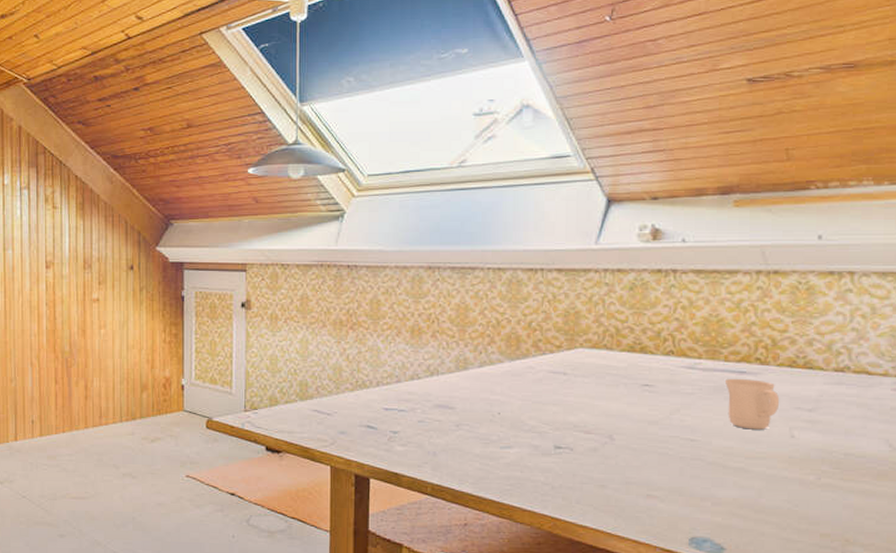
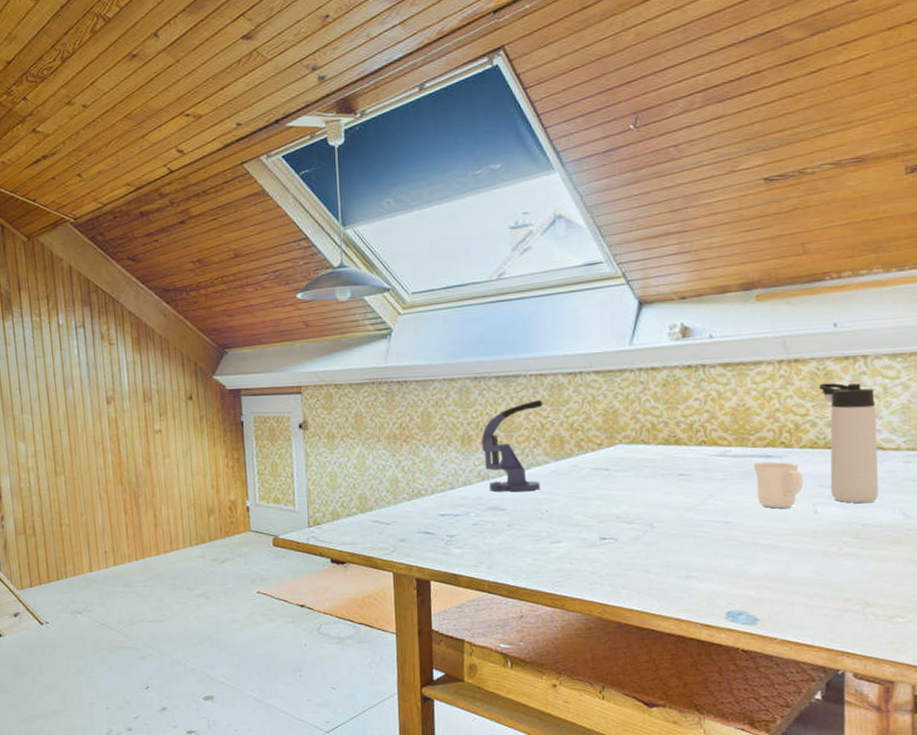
hand press: none [433,295,500,391] -> present [482,400,543,493]
thermos bottle: none [800,298,863,431] -> present [819,383,879,504]

